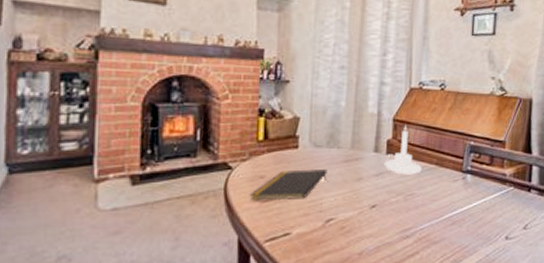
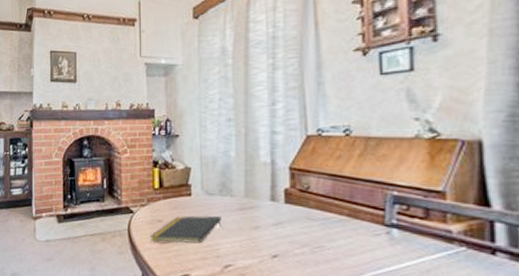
candle holder: present [384,125,422,175] -> none [283,174,329,226]

